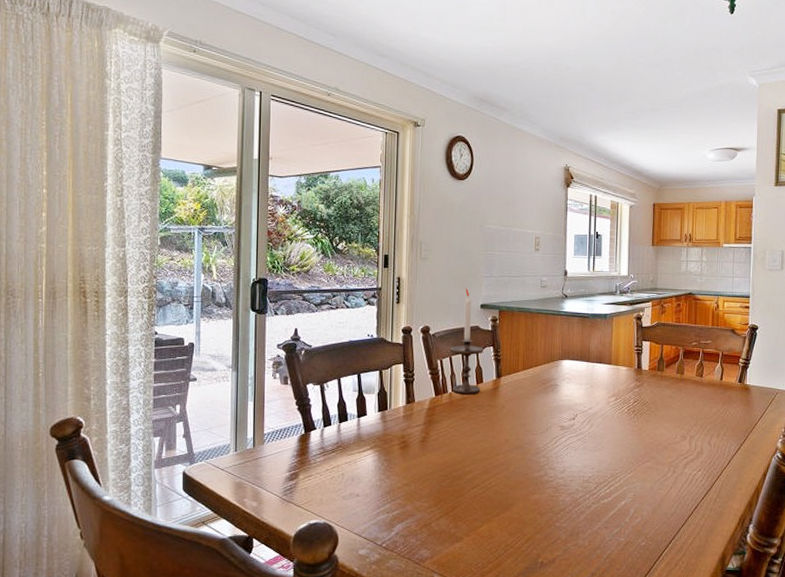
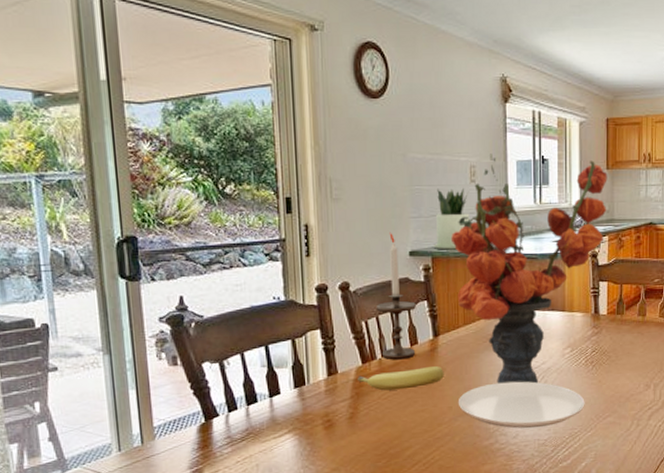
fruit: none [430,403,504,421] -> present [356,366,444,391]
planter: none [501,254,533,306] -> present [433,188,470,250]
plate: none [514,422,626,466] -> present [458,381,585,429]
bouquet: none [516,228,653,426] -> present [451,154,608,384]

